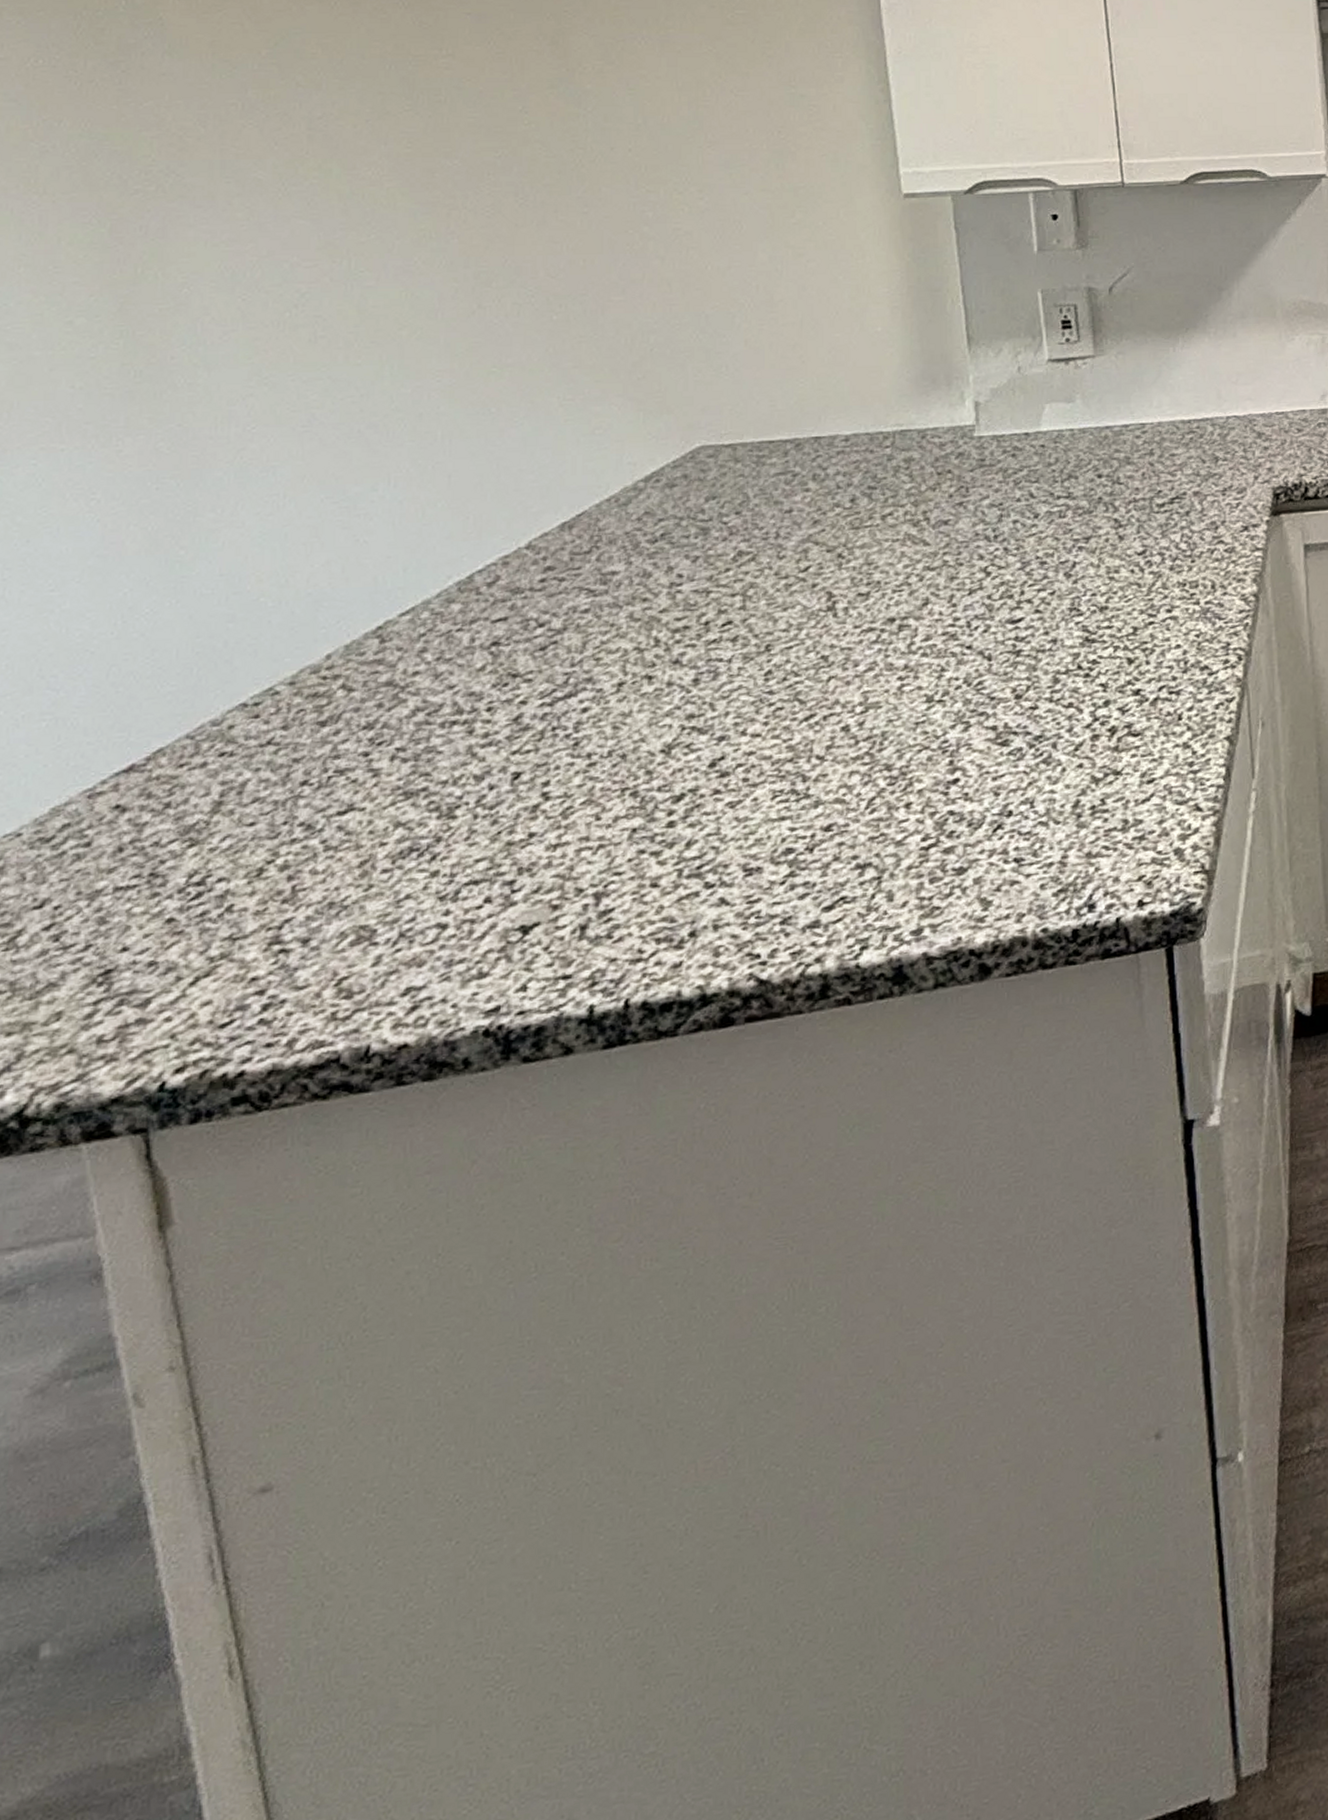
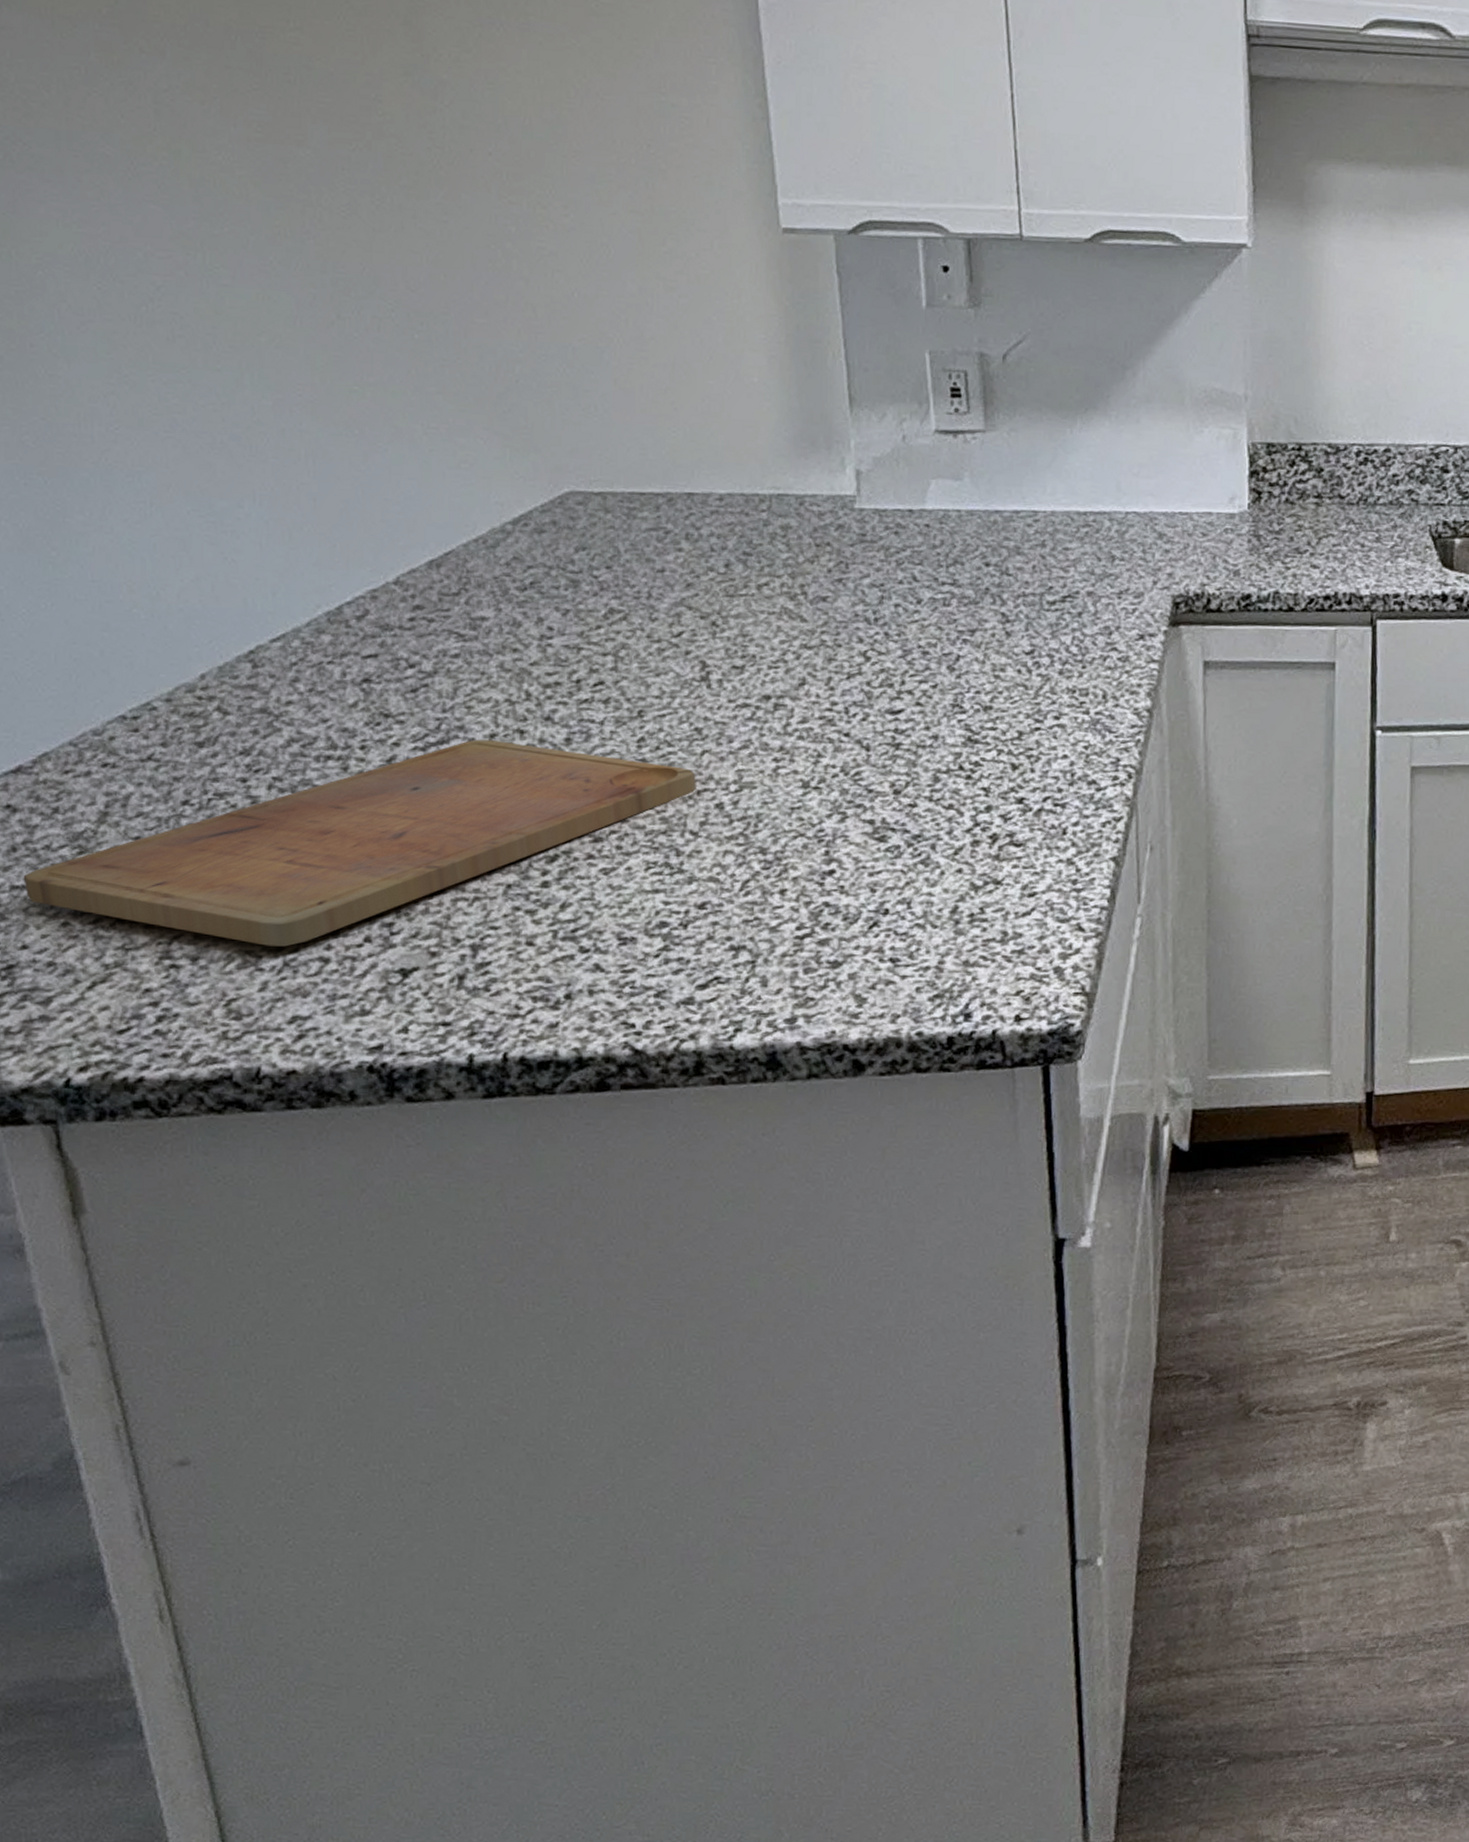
cutting board: none [128,688,823,919] -> present [23,739,696,947]

